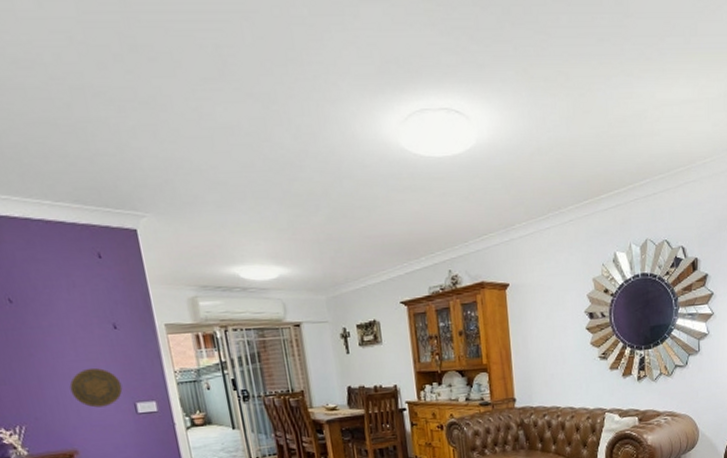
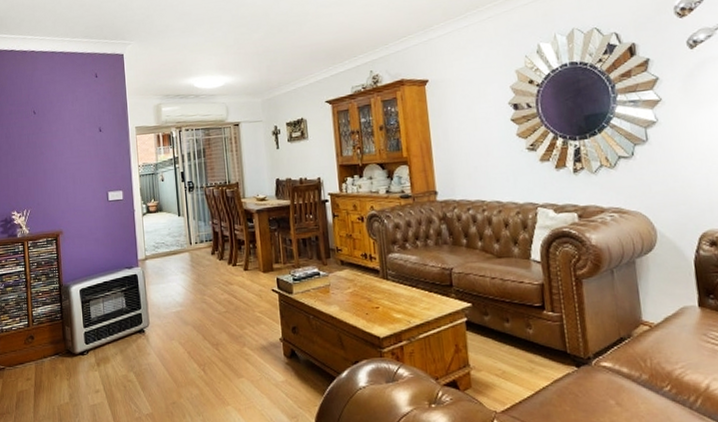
decorative plate: present [69,367,123,408] -> none [64,163,100,196]

